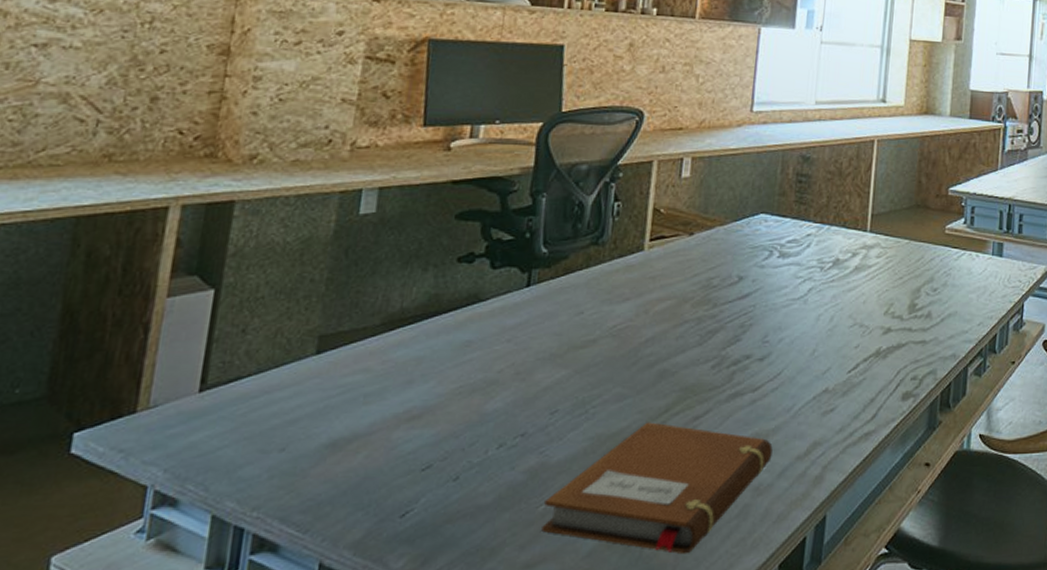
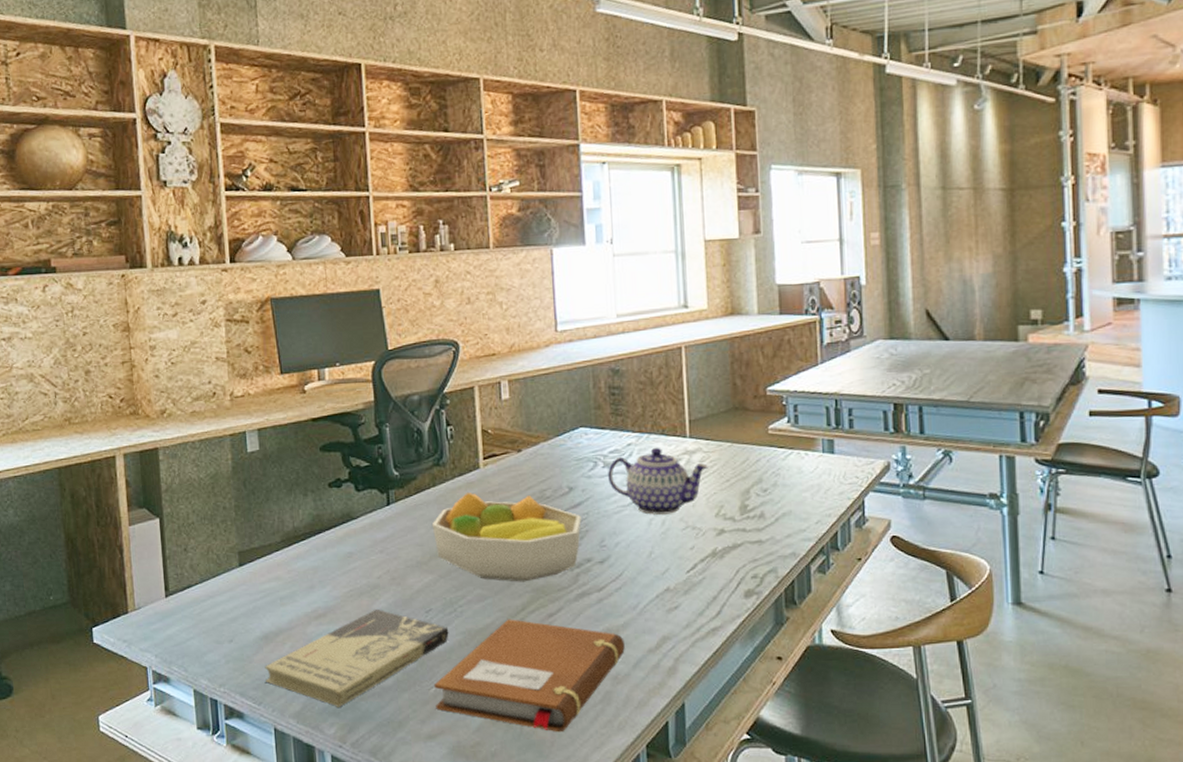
book: none [321,409,575,533] -> present [265,608,449,707]
fruit bowl: none [576,277,747,380] -> present [431,493,581,582]
teapot: none [781,239,885,310] -> present [608,447,710,515]

